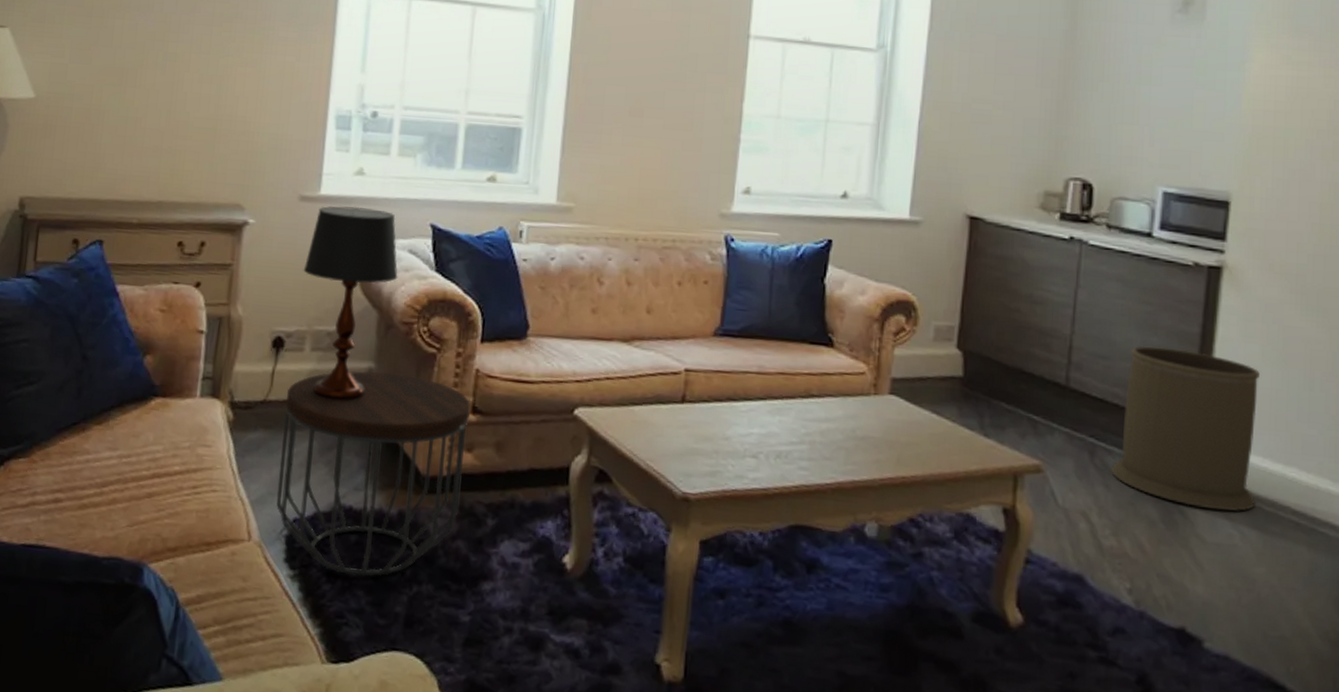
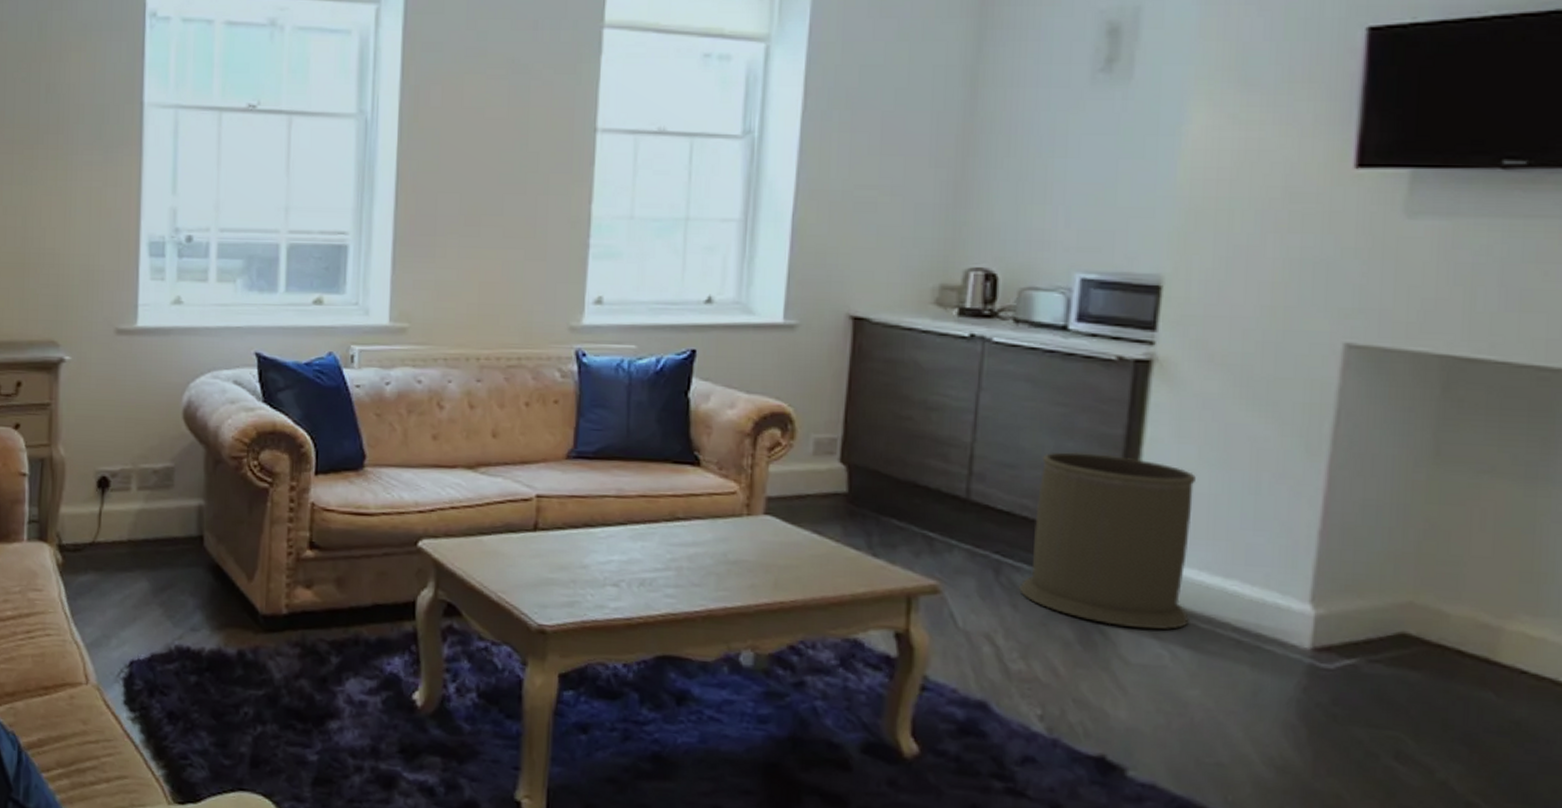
side table: present [276,371,470,577] -> none [111,509,307,718]
table lamp: present [303,205,398,401] -> none [124,337,224,541]

